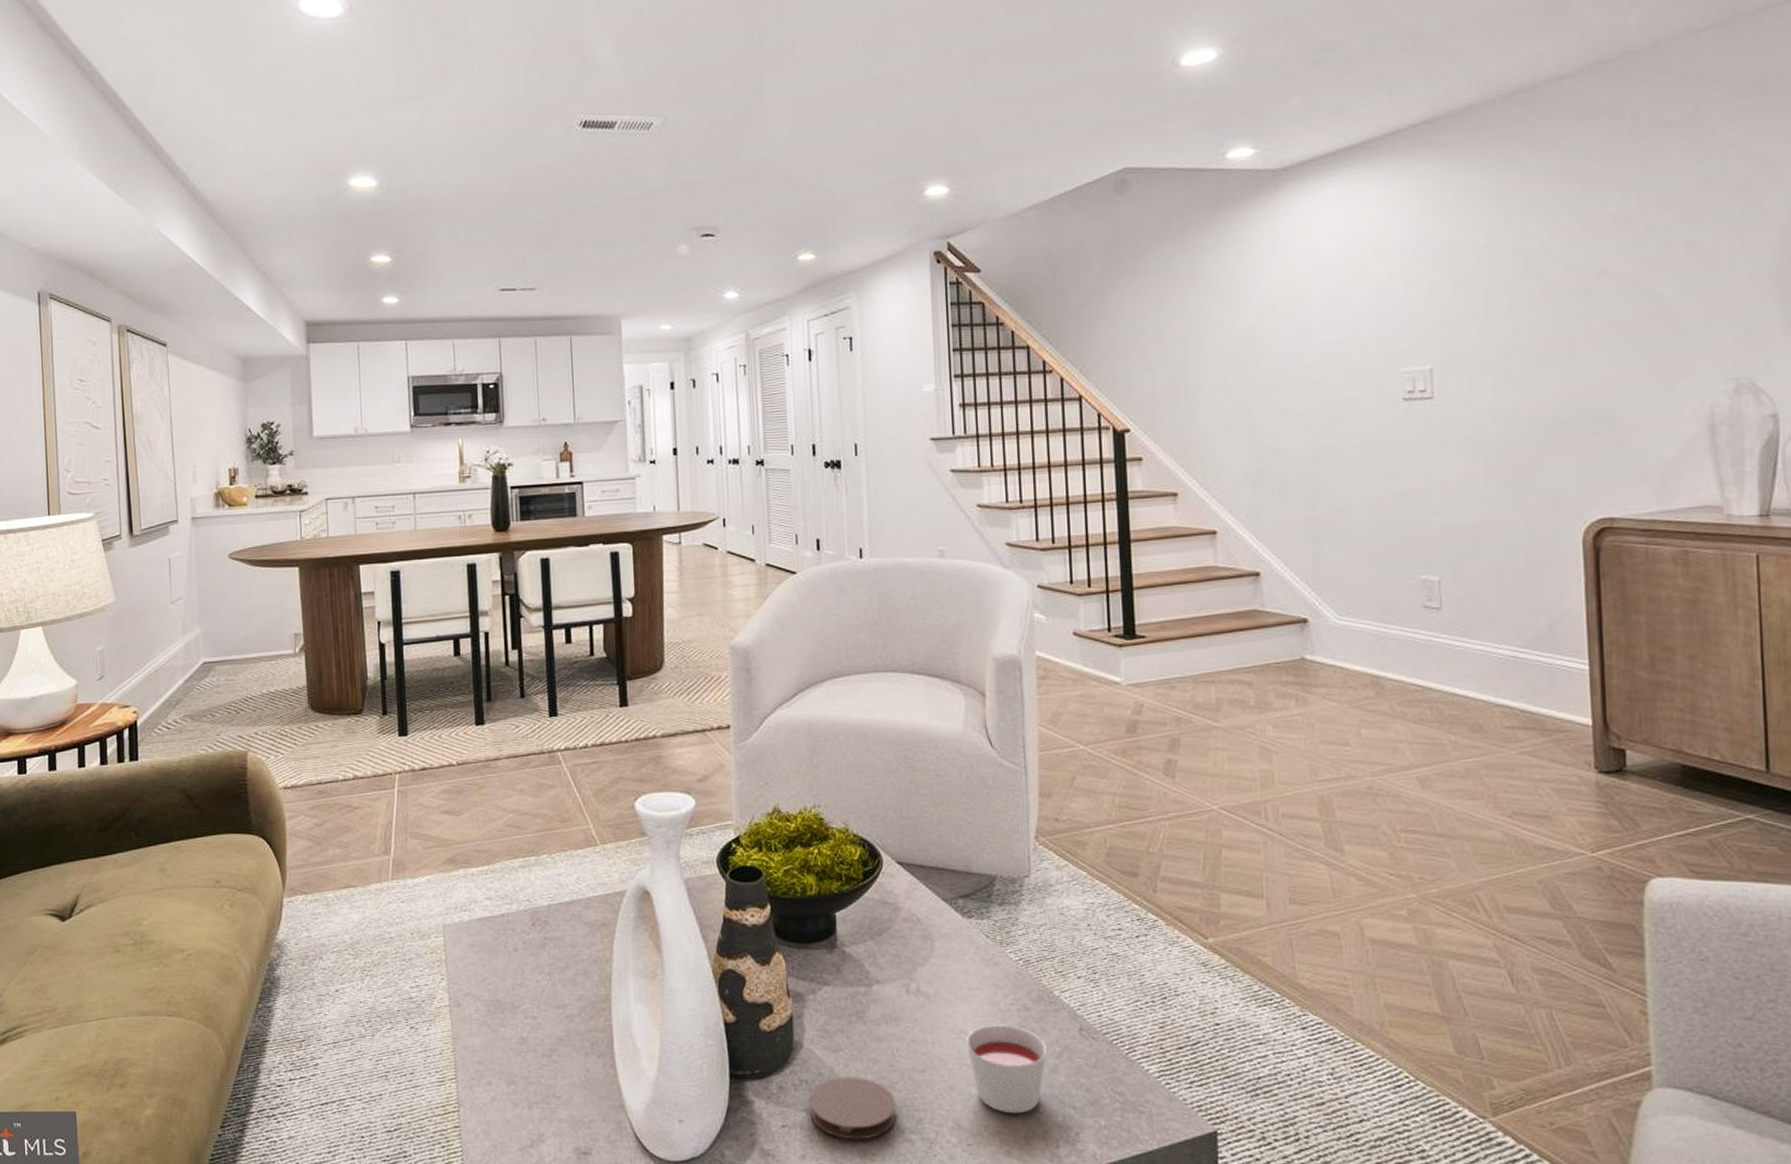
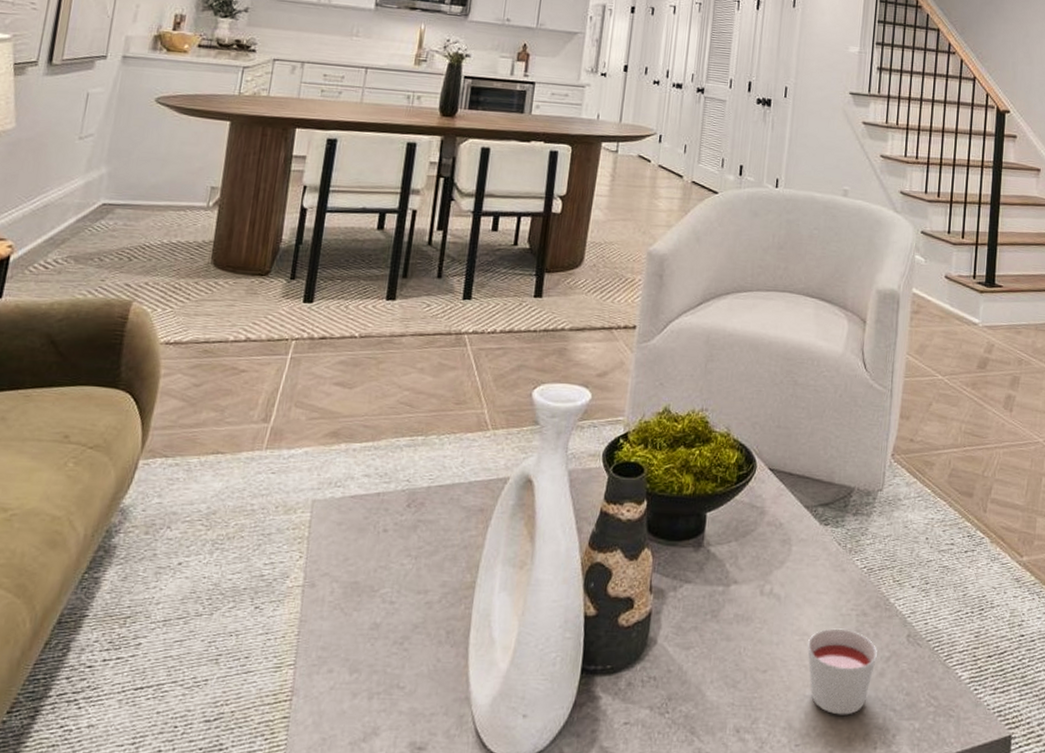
coaster: present [809,1076,897,1140] -> none [653,674,736,739]

